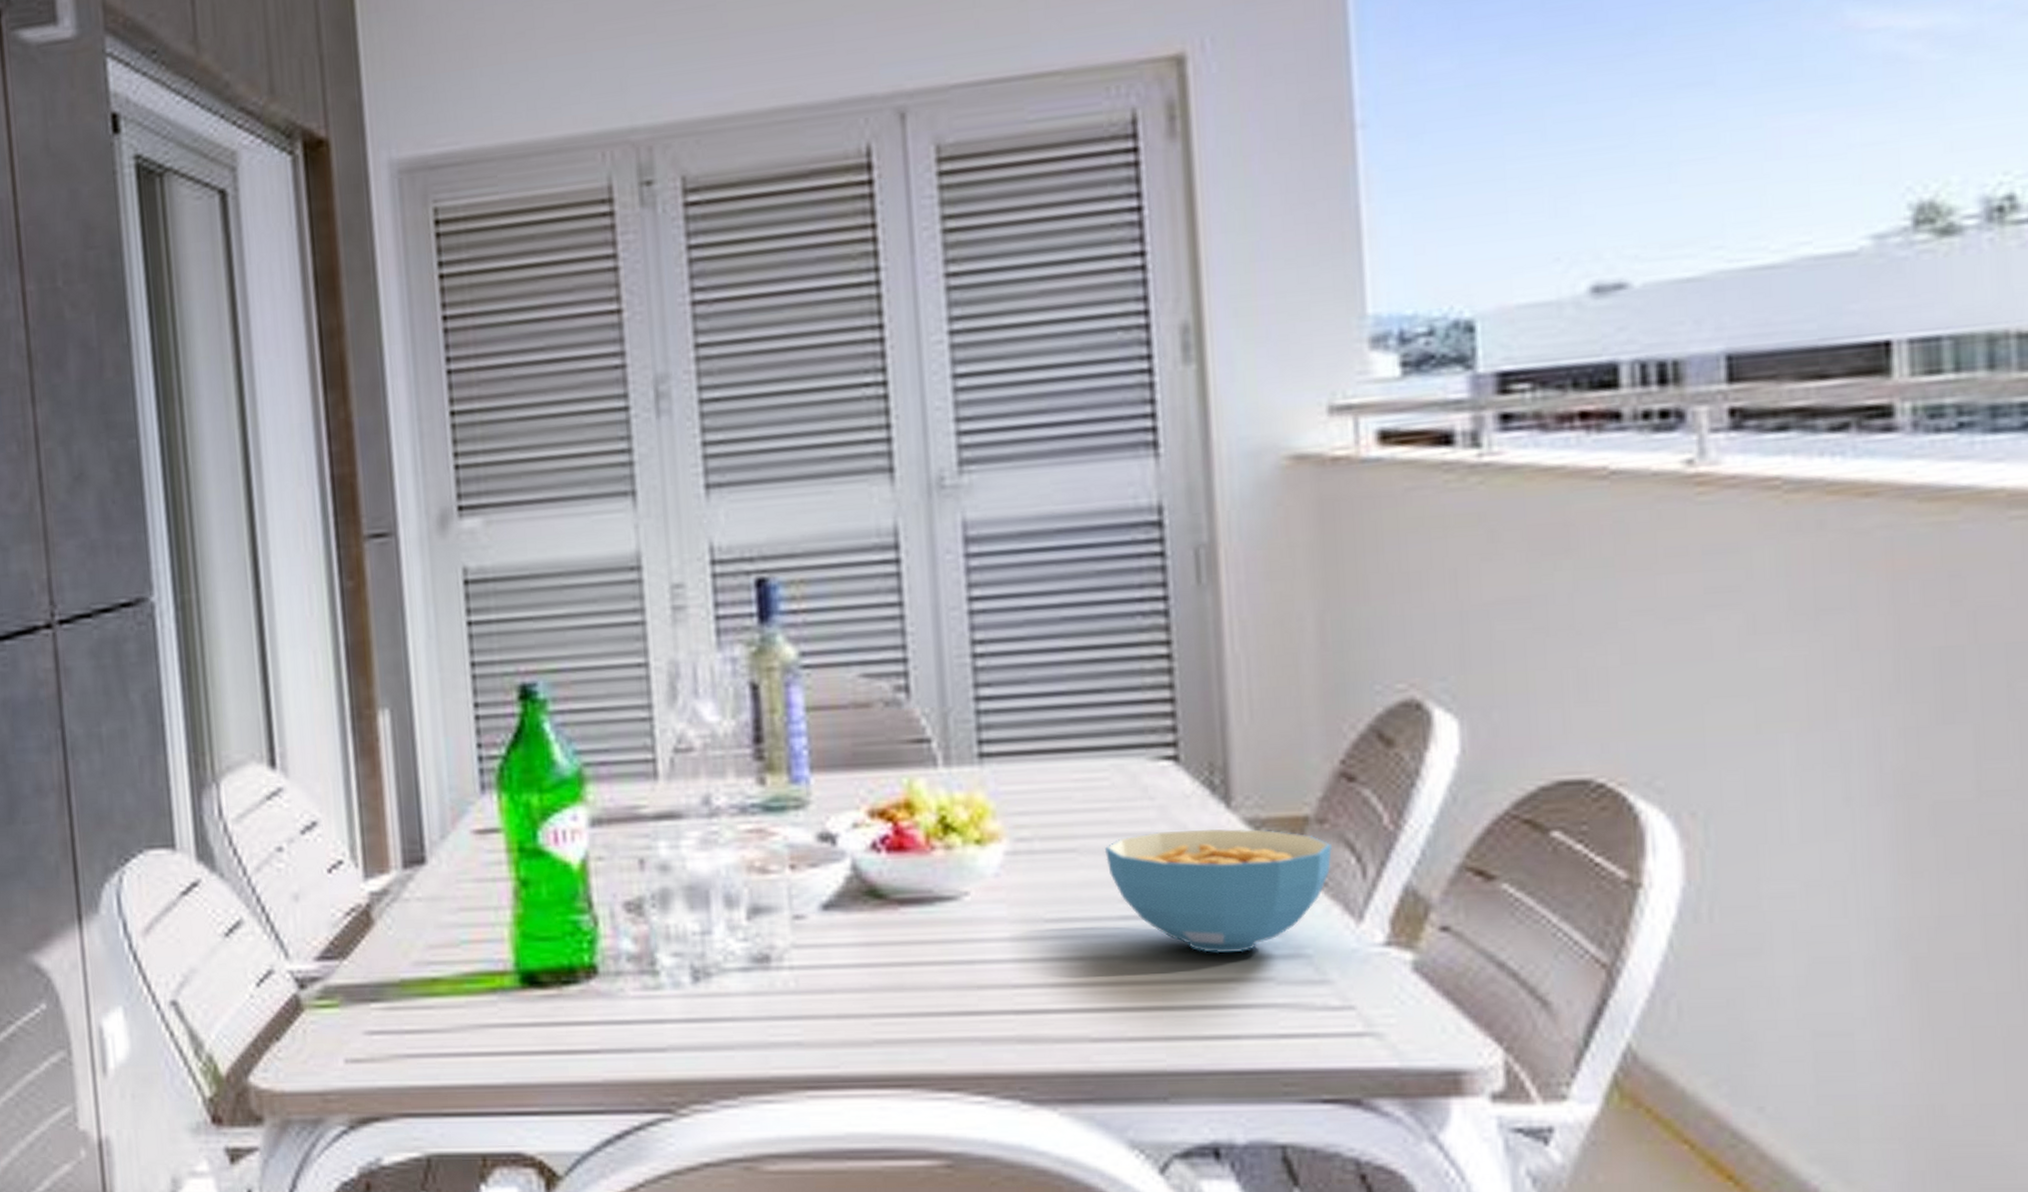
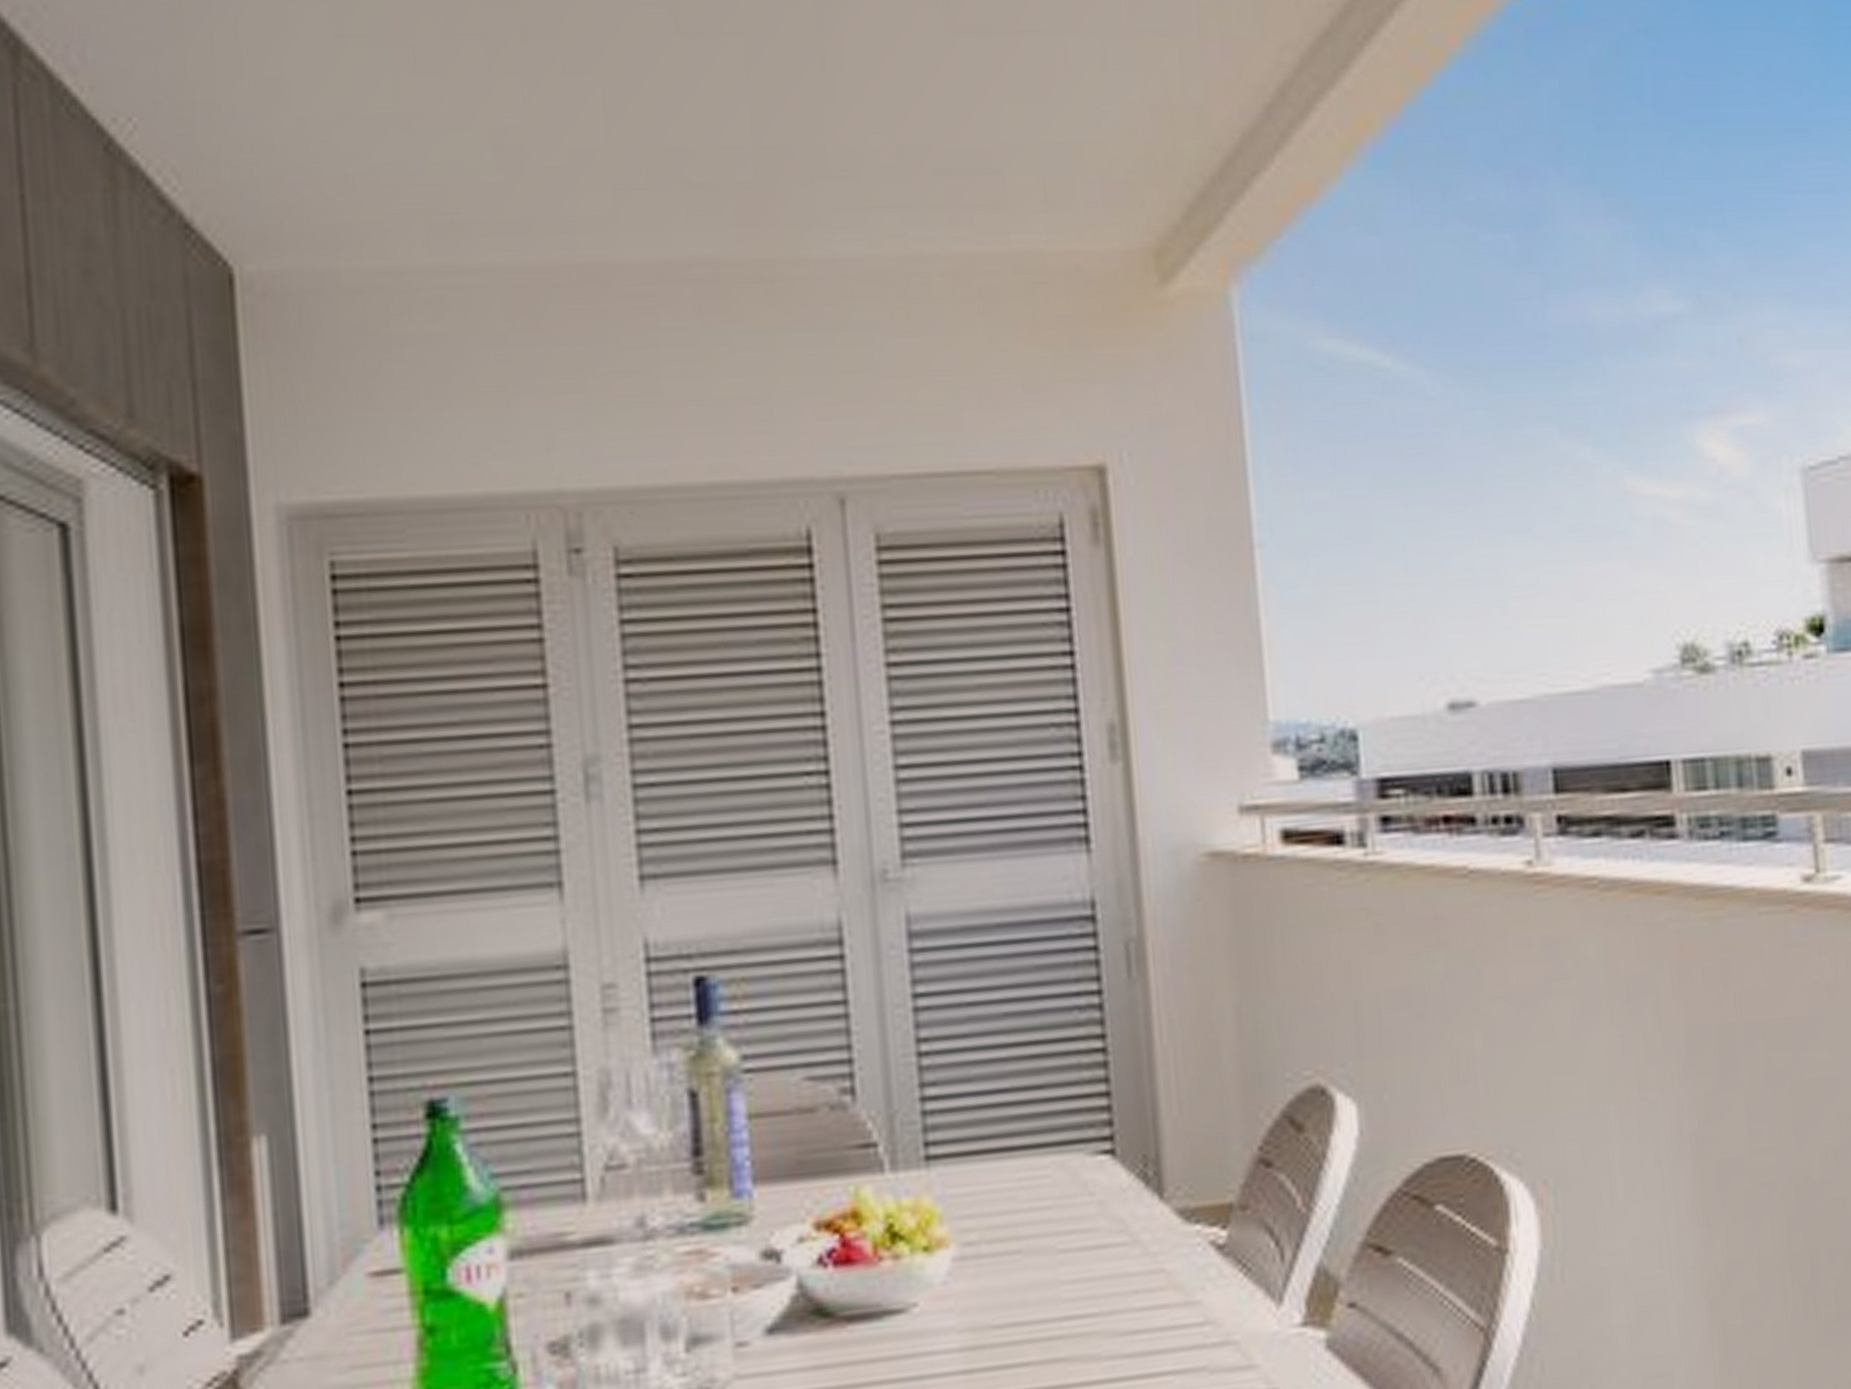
cereal bowl: present [1105,828,1333,954] -> none [1049,1219,1255,1348]

